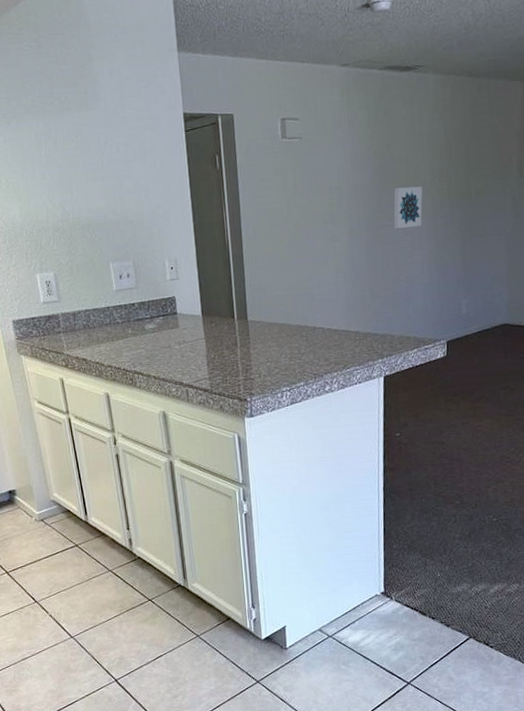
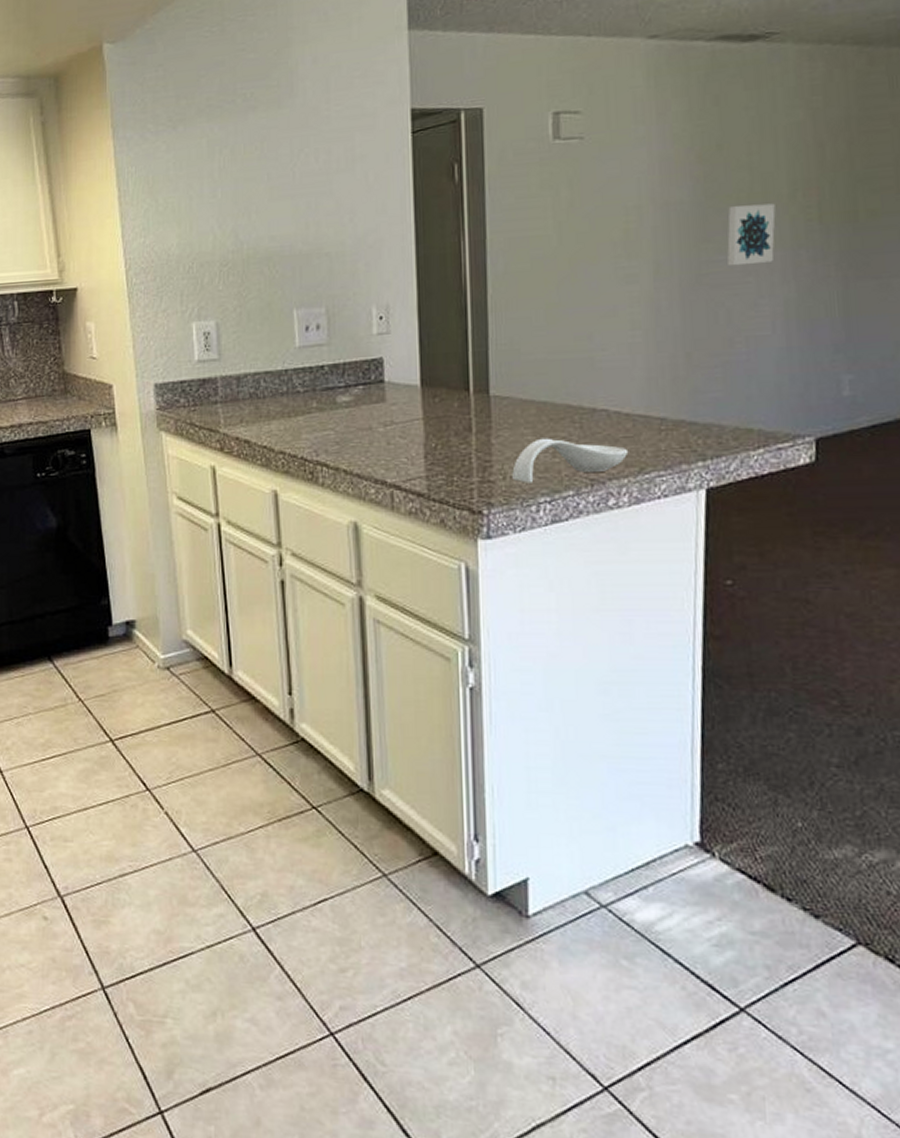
spoon rest: none [264,348,337,379] -> present [512,438,629,484]

